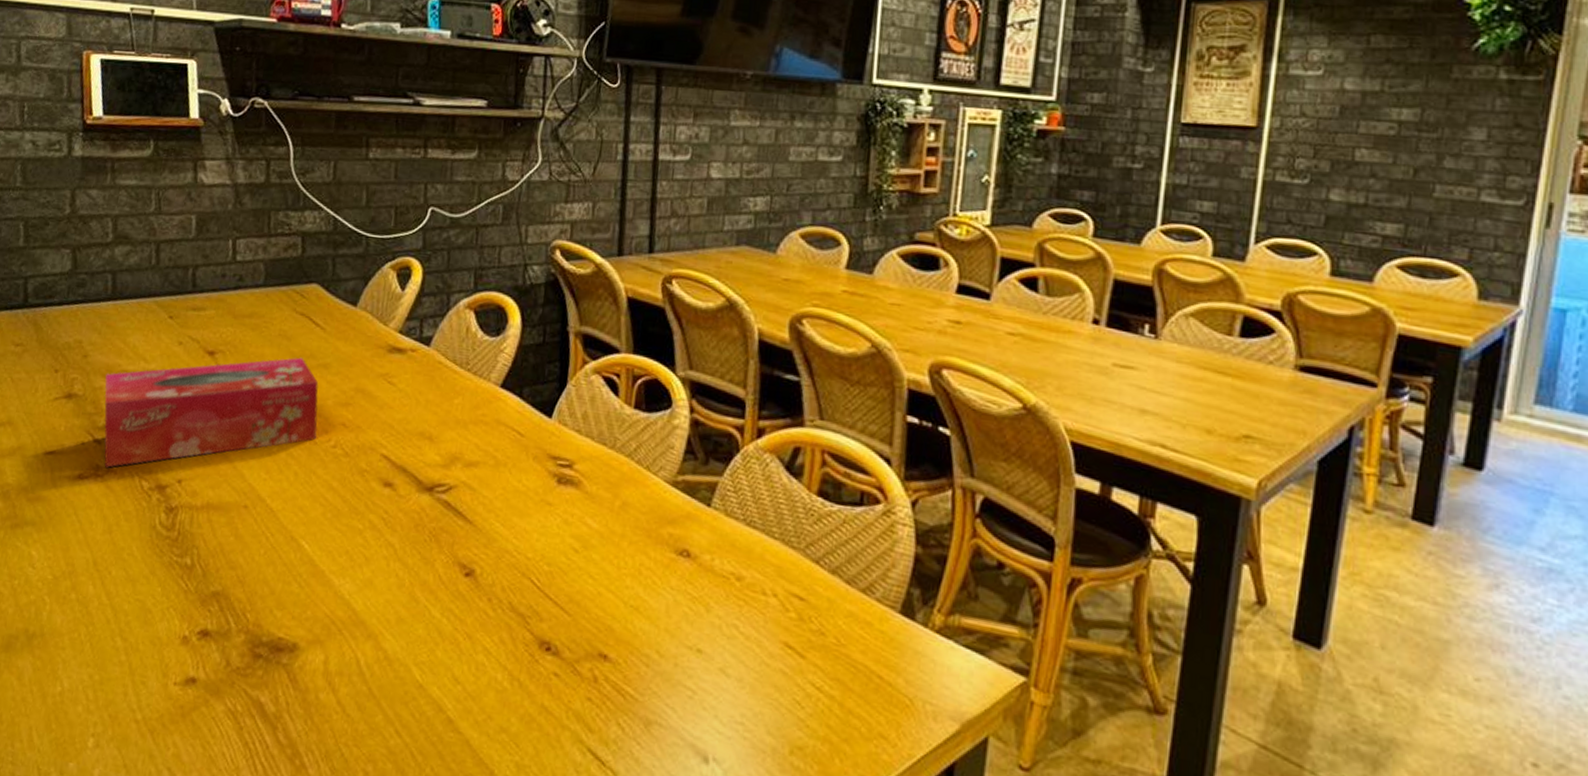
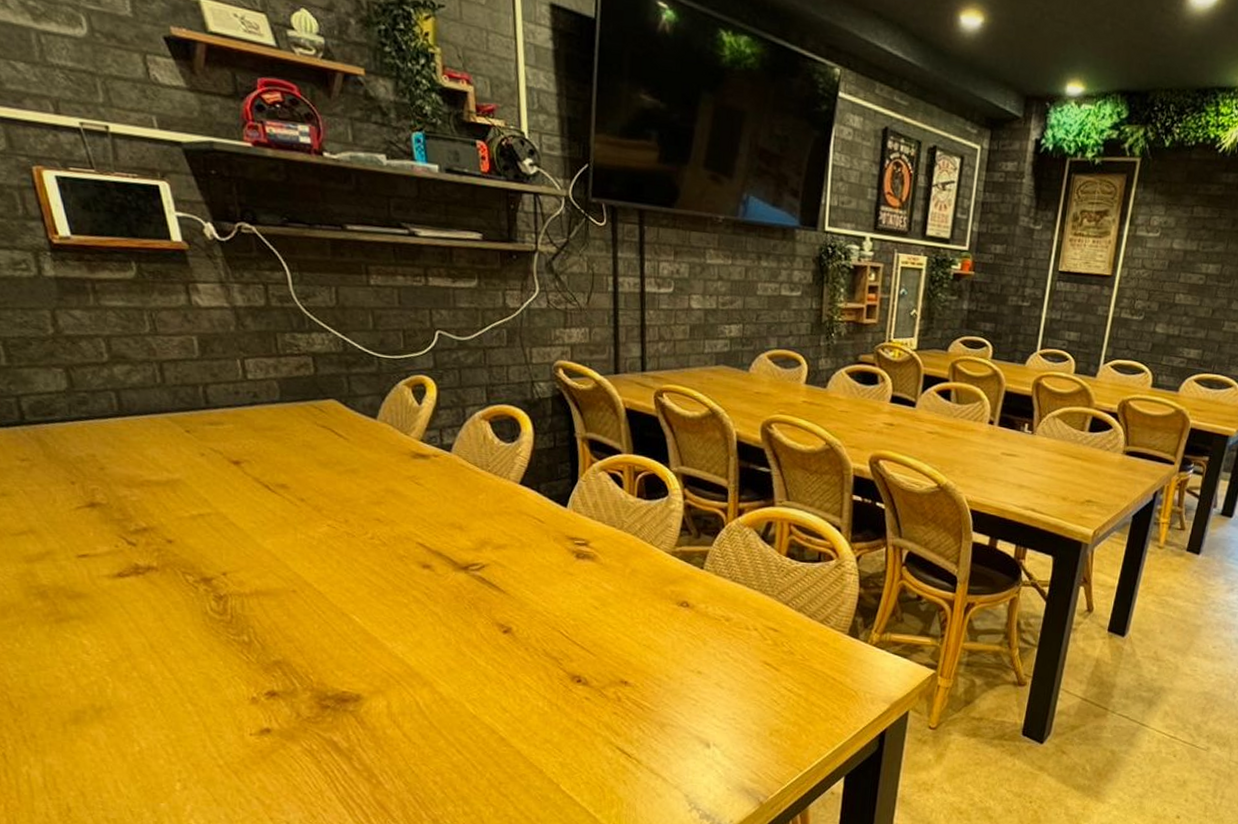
tissue box: present [104,357,319,468] -> none [128,464,354,566]

